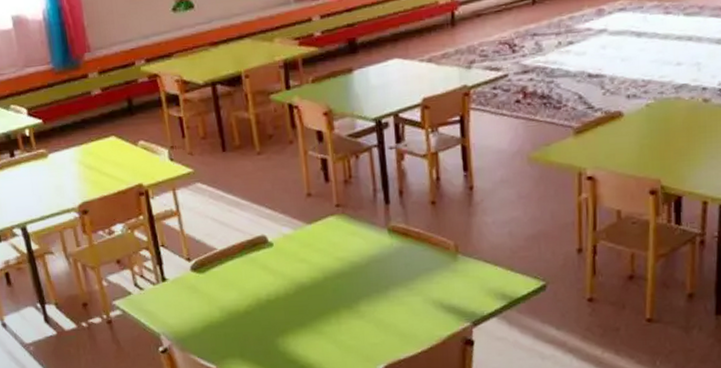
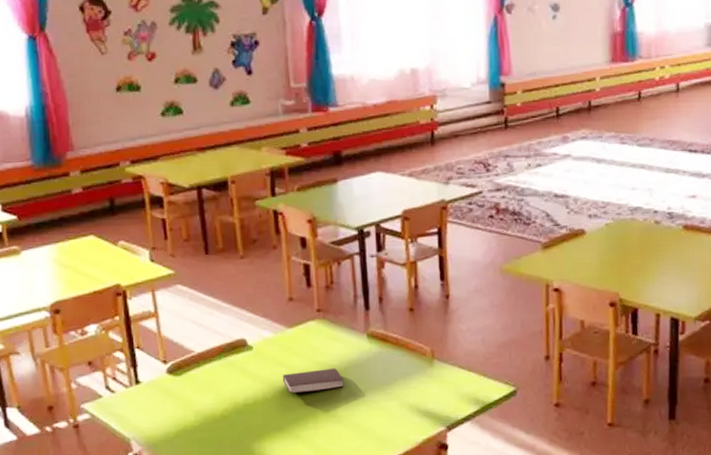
book: none [303,264,366,290] -> present [282,368,344,394]

